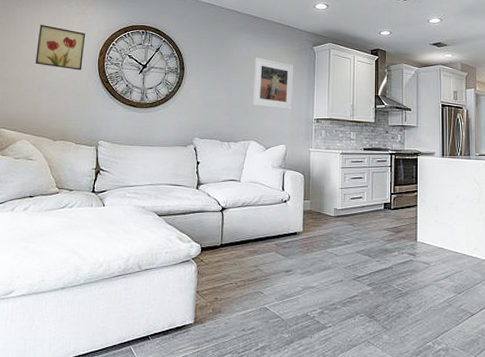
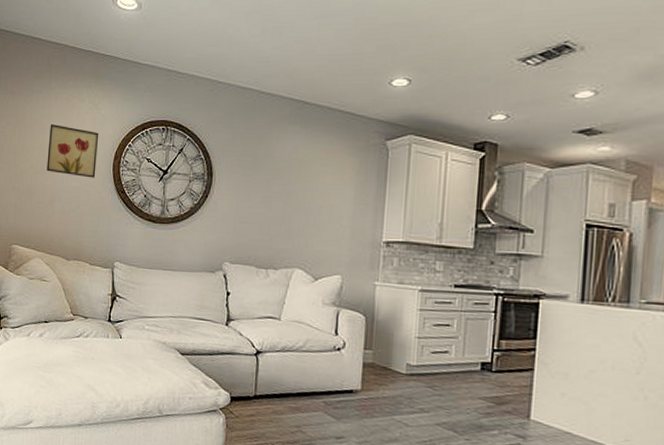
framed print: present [252,57,294,111] -> none [298,158,357,230]

